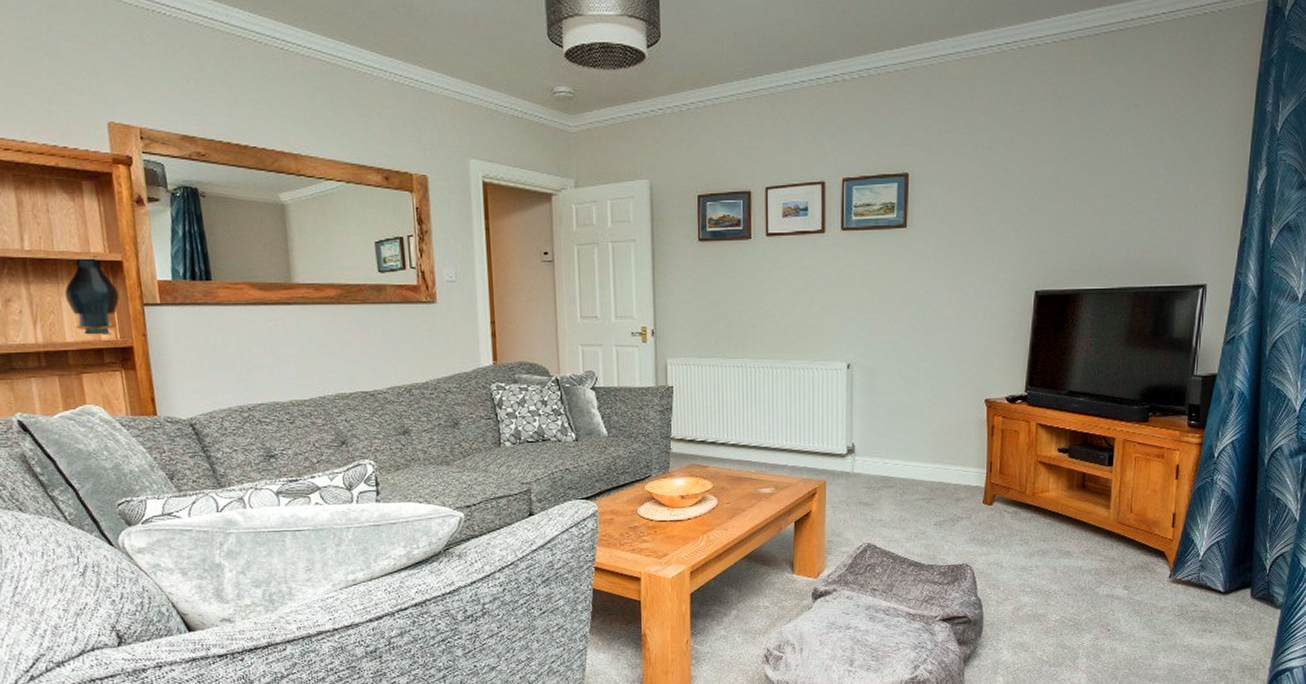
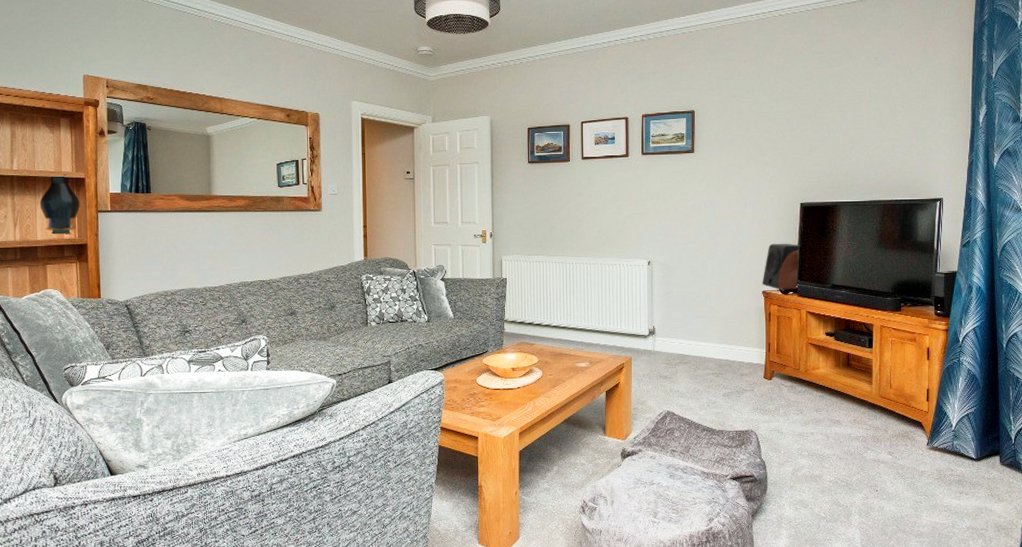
speaker: none [985,340,1033,399] -> present [762,243,801,291]

